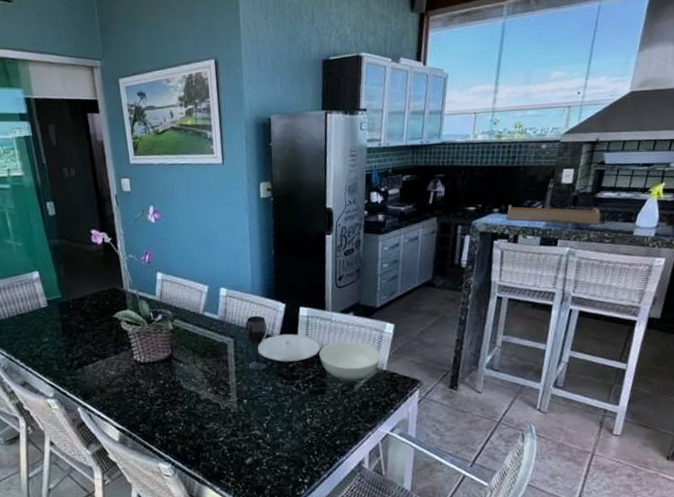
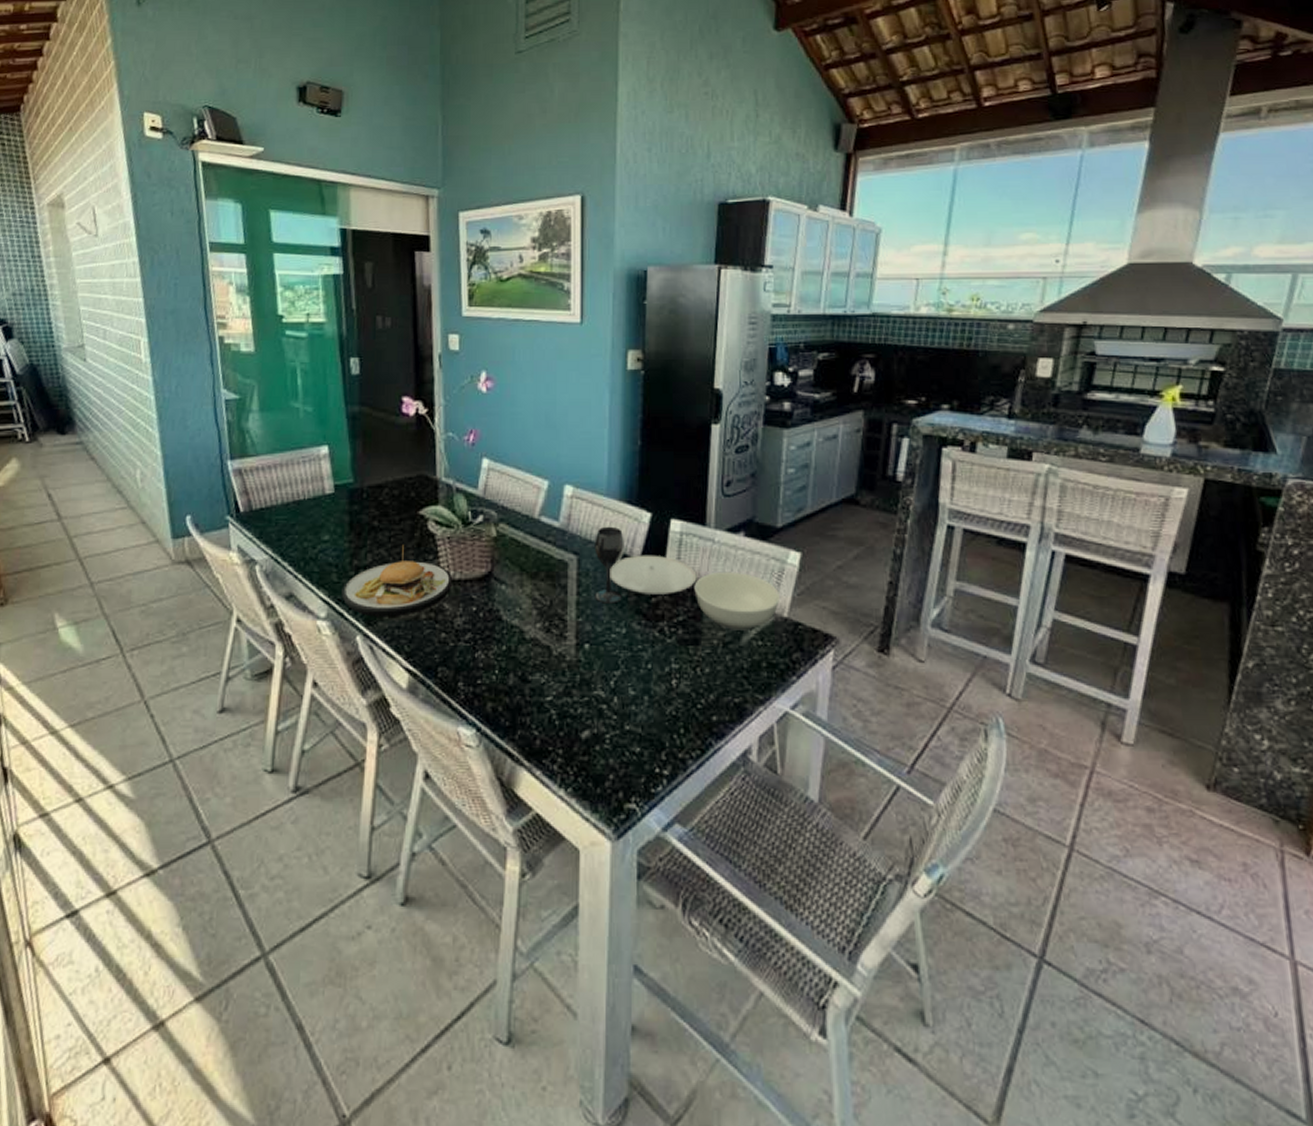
plate: none [63,340,144,394] -> present [342,544,453,617]
serving tray: present [506,204,601,225] -> none [960,400,1093,436]

